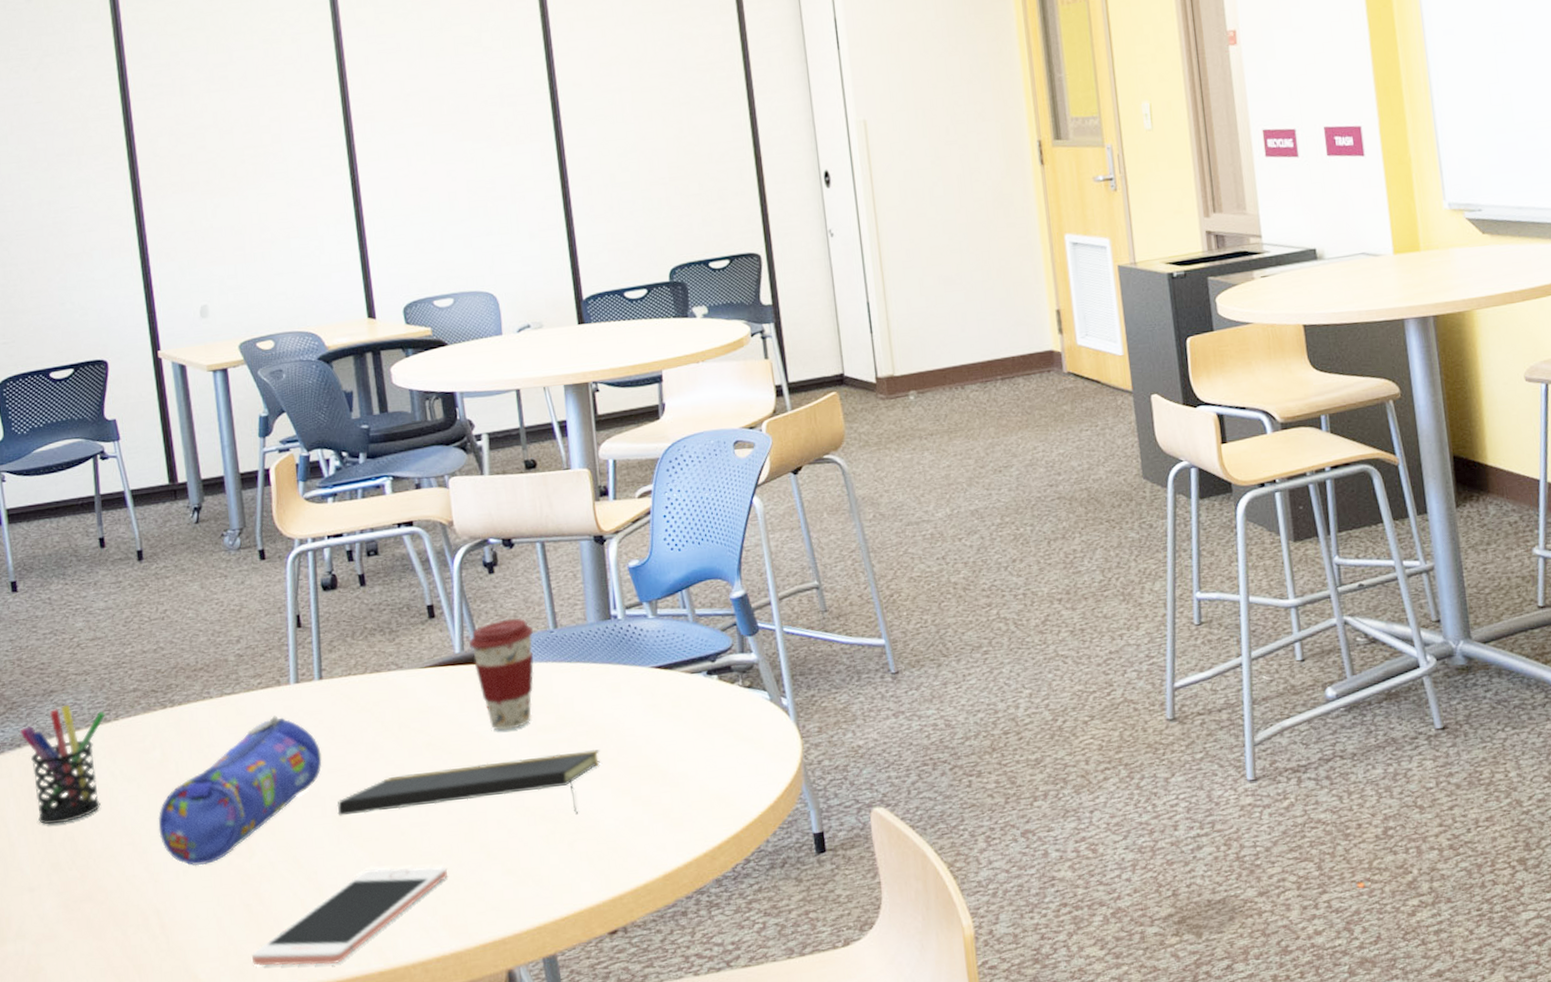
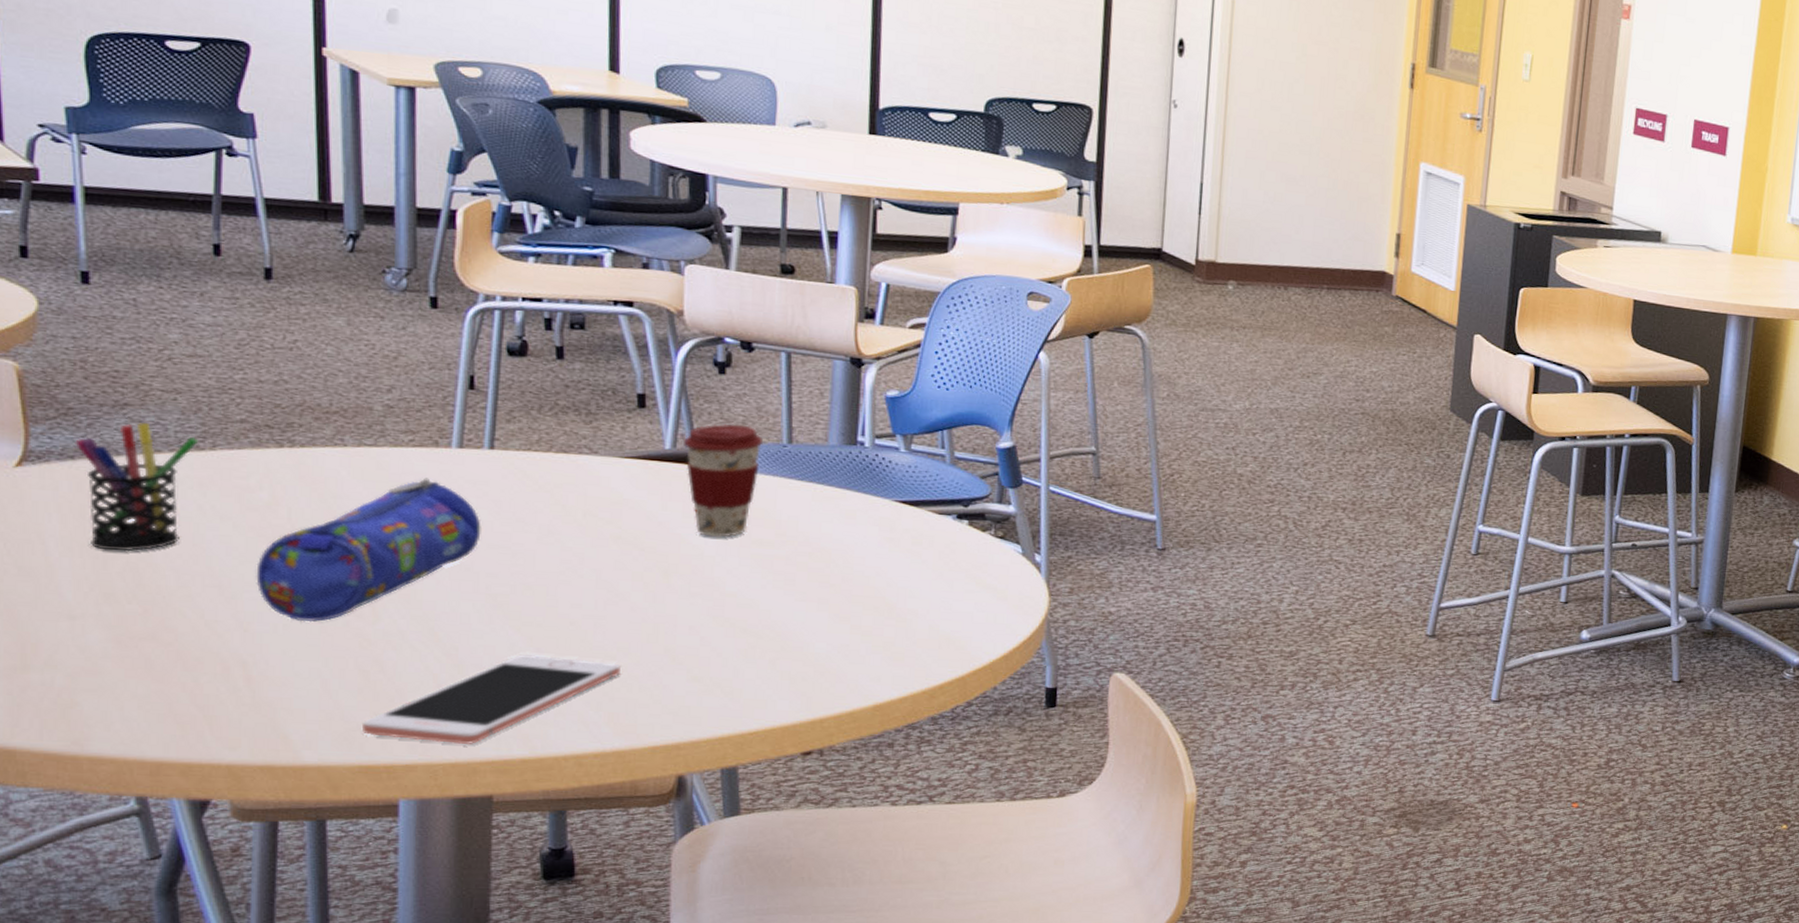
notepad: present [337,750,600,816] -> none [493,563,822,633]

